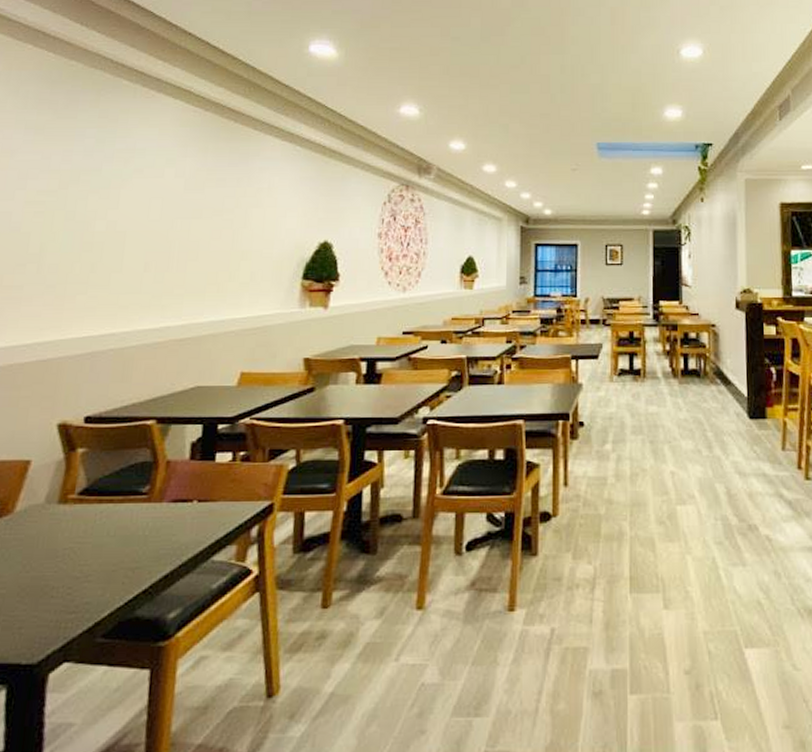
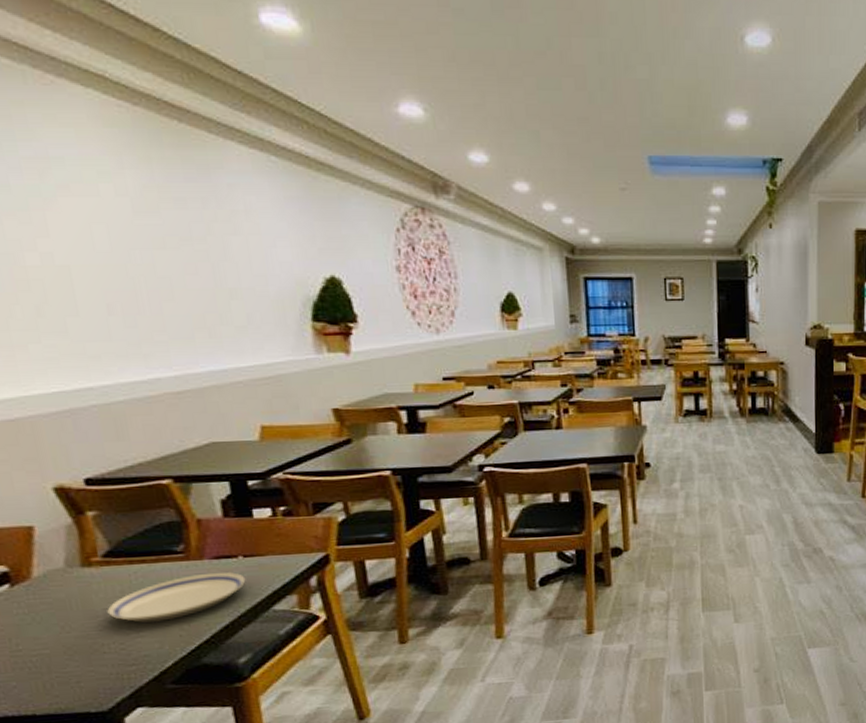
plate: none [66,516,195,566] -> present [107,571,246,623]

